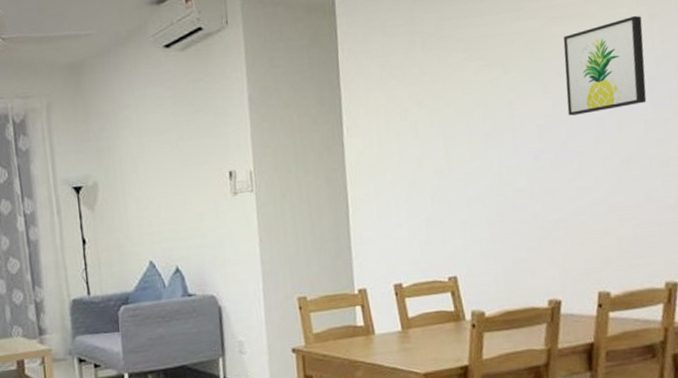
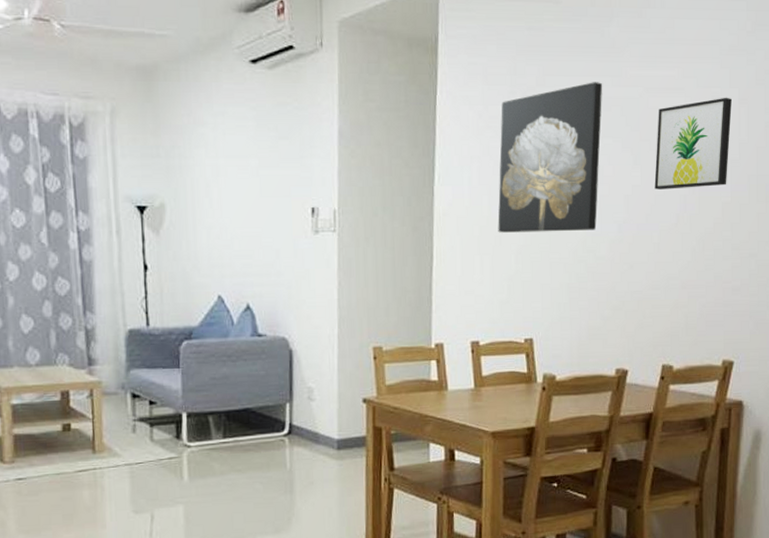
wall art: none [402,19,511,176] -> present [498,82,603,233]

